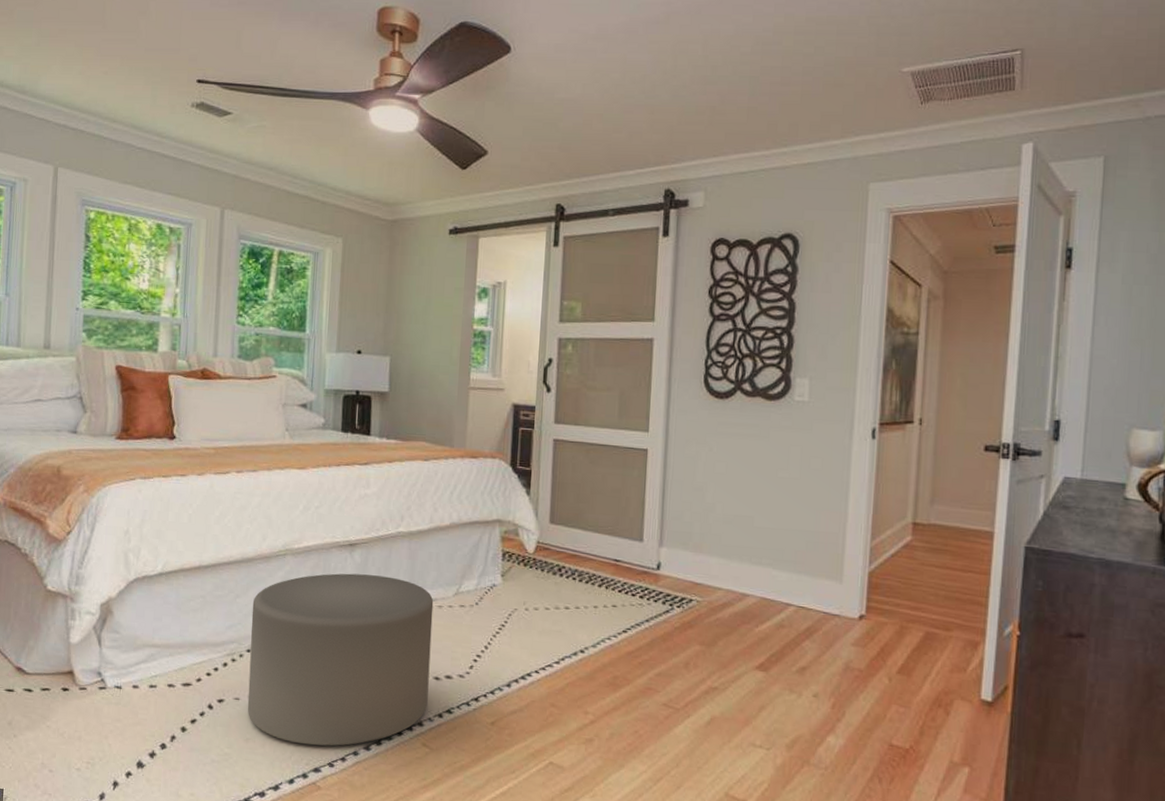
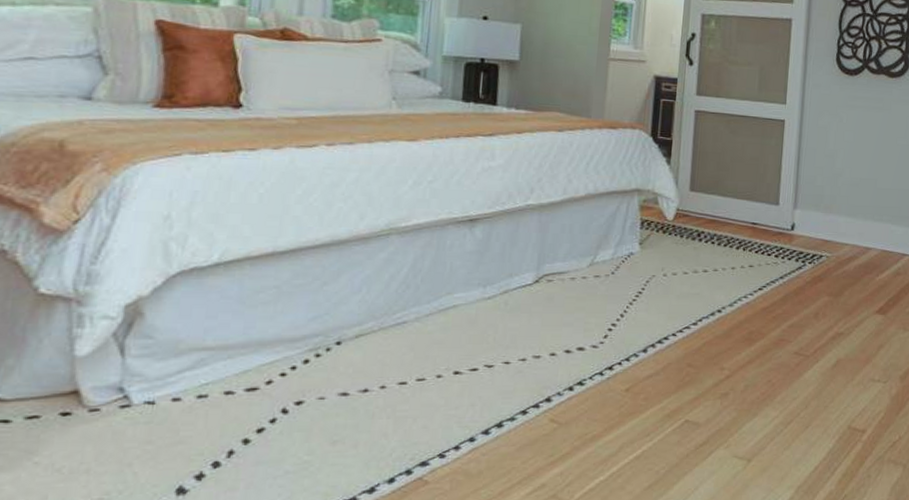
pouf: present [247,573,434,746] -> none [335,250,566,439]

